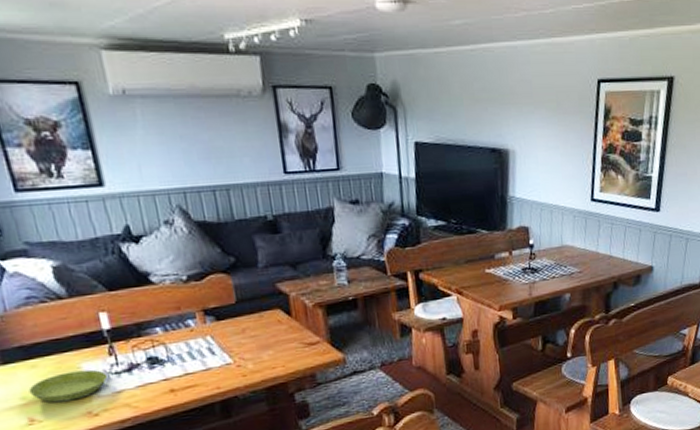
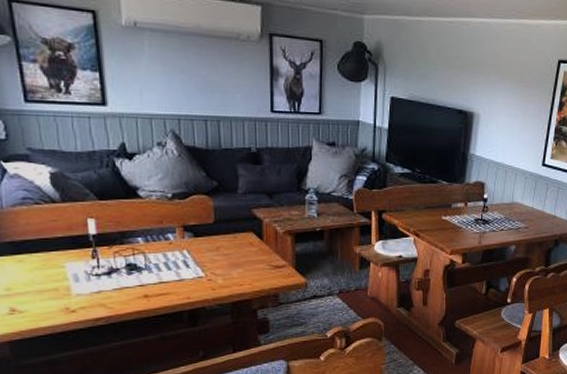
saucer: present [28,369,108,403] -> none [14,269,89,296]

